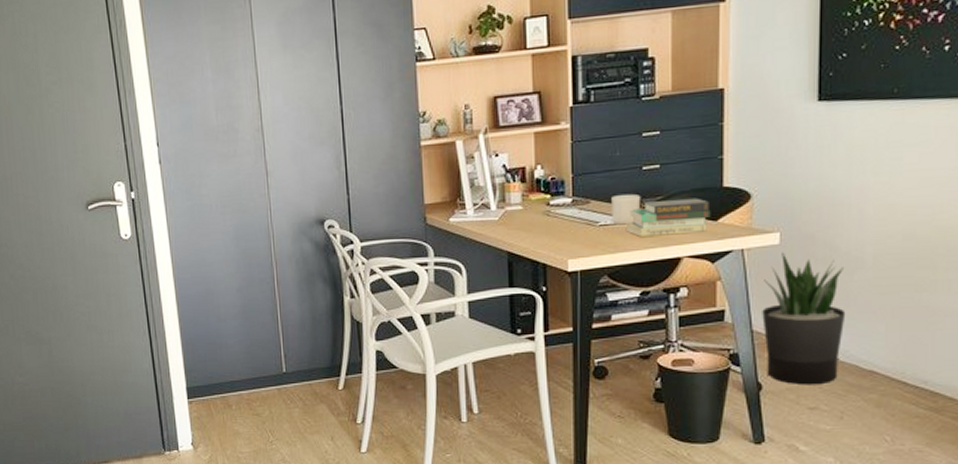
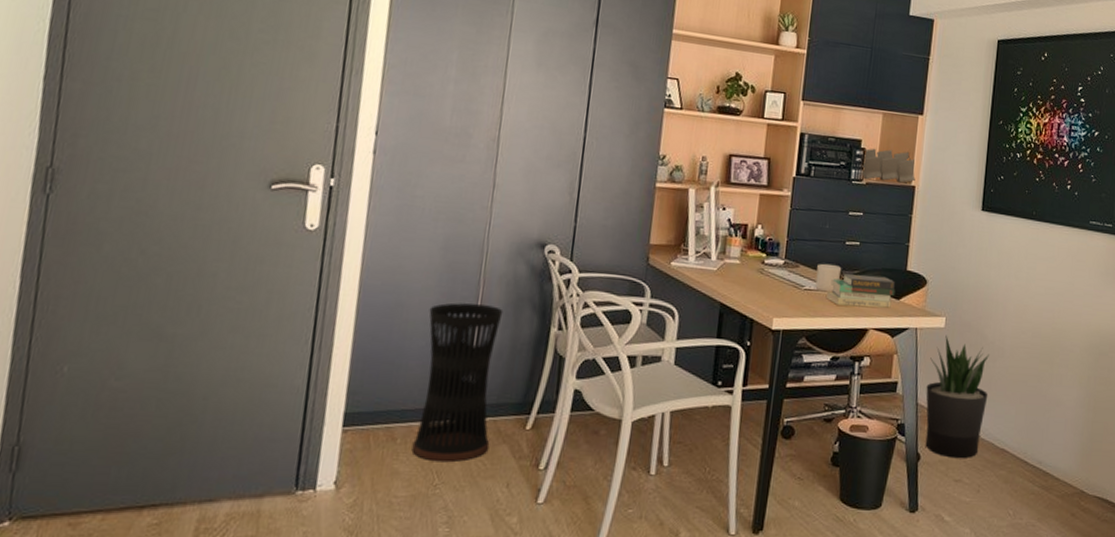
umbrella stand: none [235,283,310,421] -> present [411,302,504,462]
file organizer: none [651,50,723,93] -> present [861,148,915,183]

